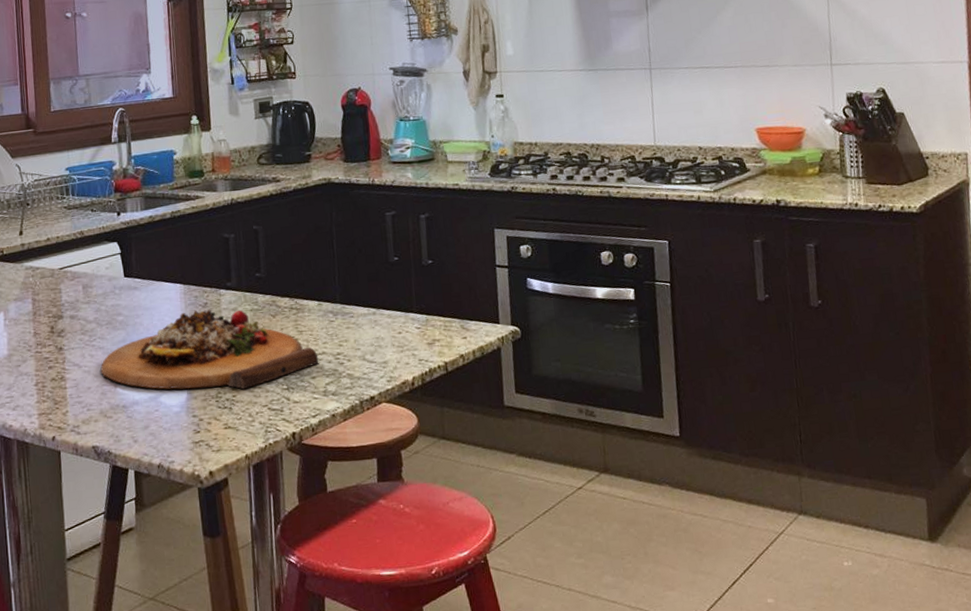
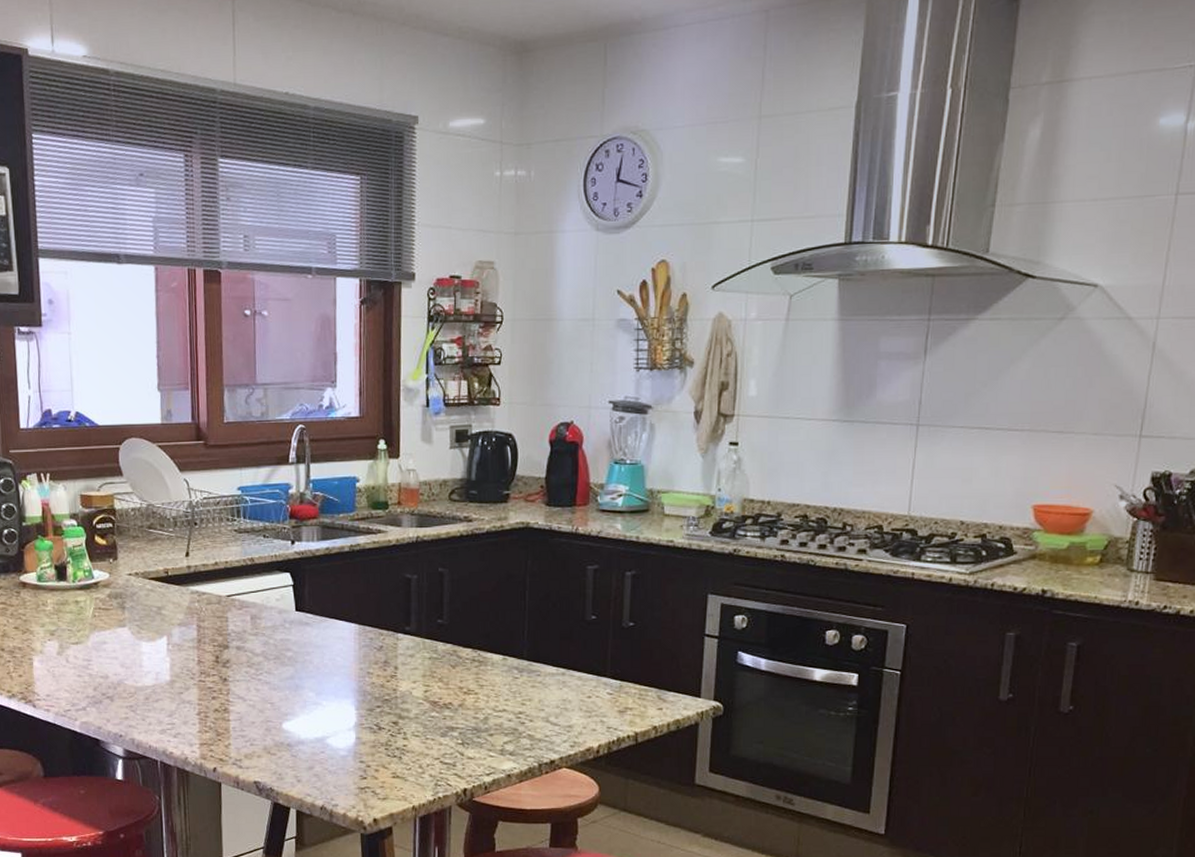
cutting board: present [100,309,320,390] -> none [266,653,500,740]

